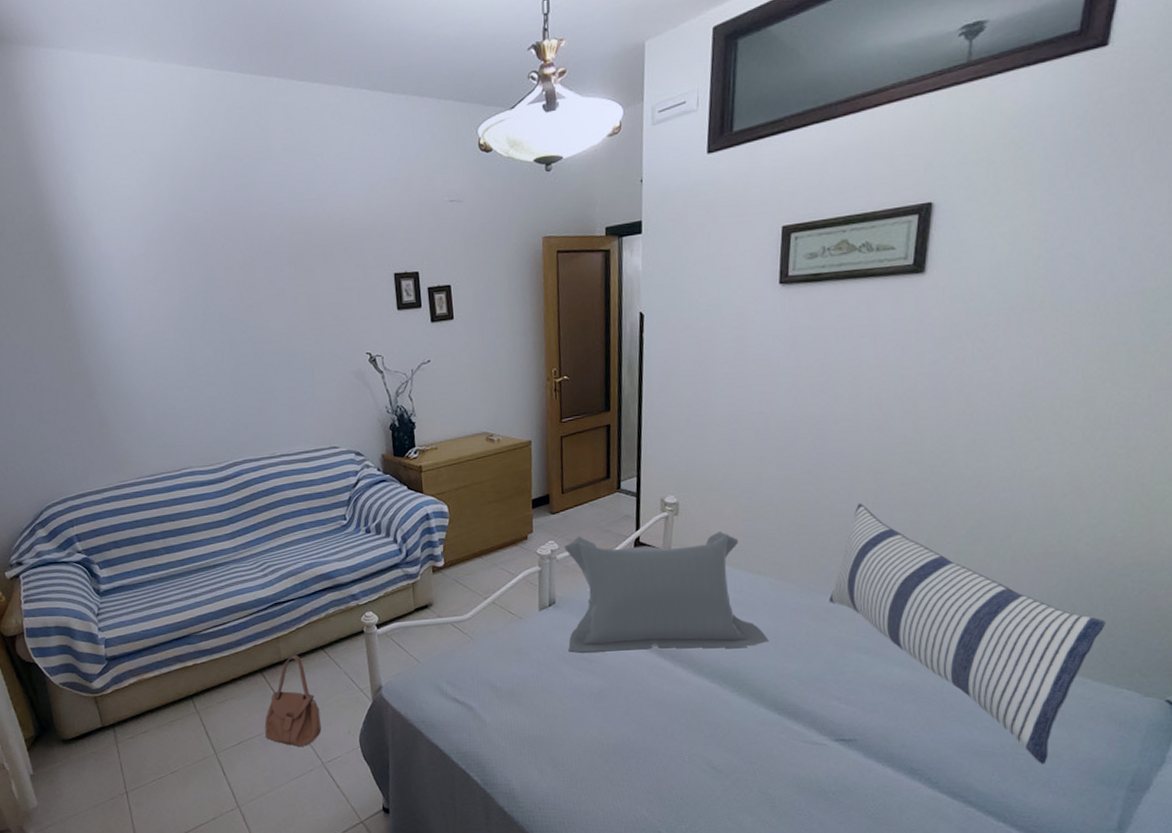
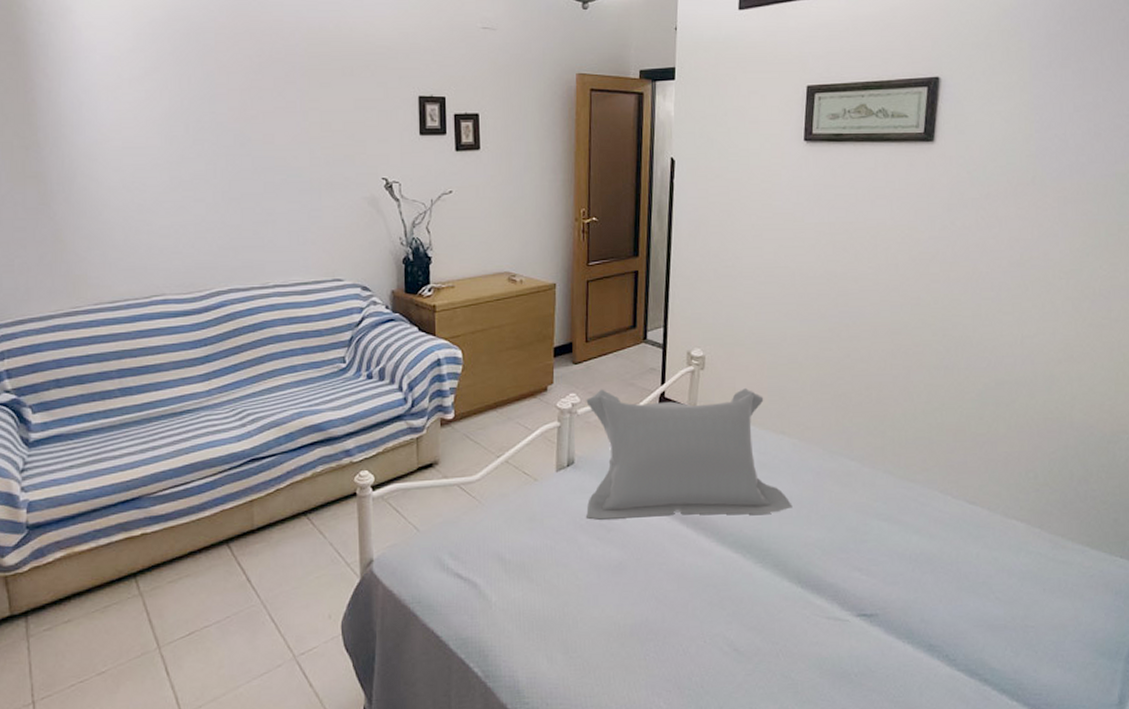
handbag: present [264,654,322,747] -> none [225,521,296,636]
pillow: present [829,503,1105,764] -> none [850,363,1099,637]

